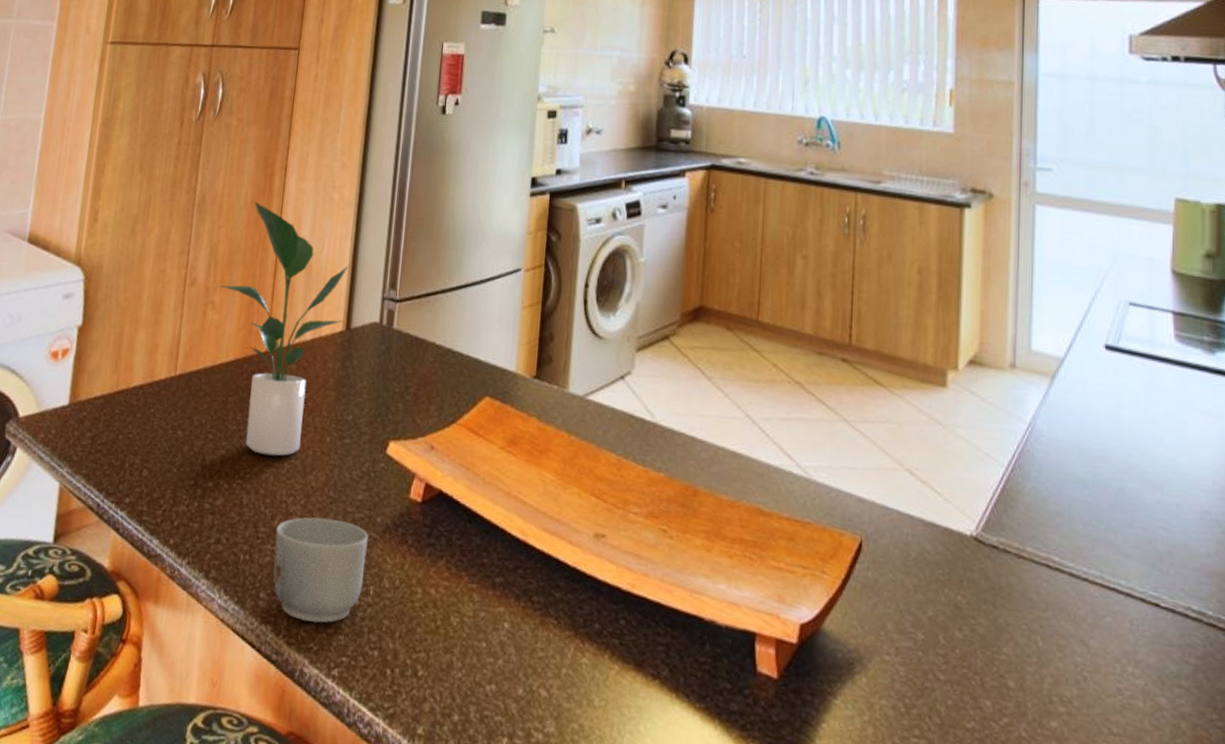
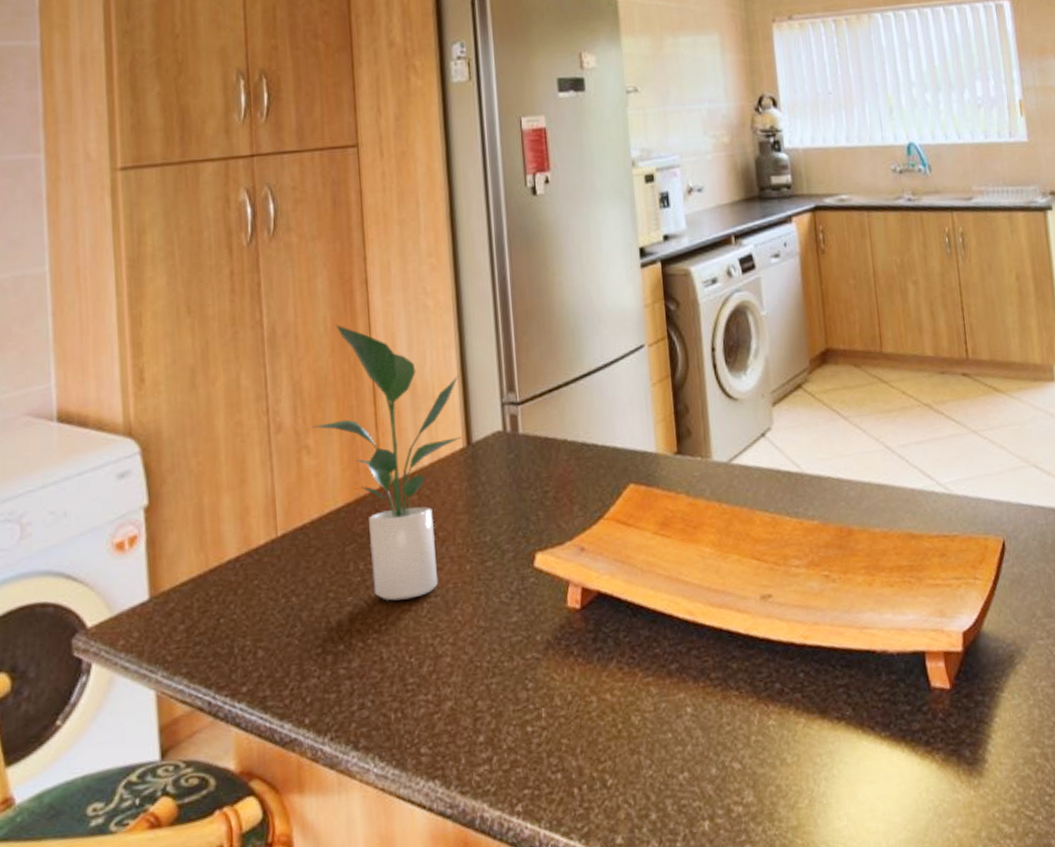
mug: present [273,517,368,623] -> none [427,648,533,766]

